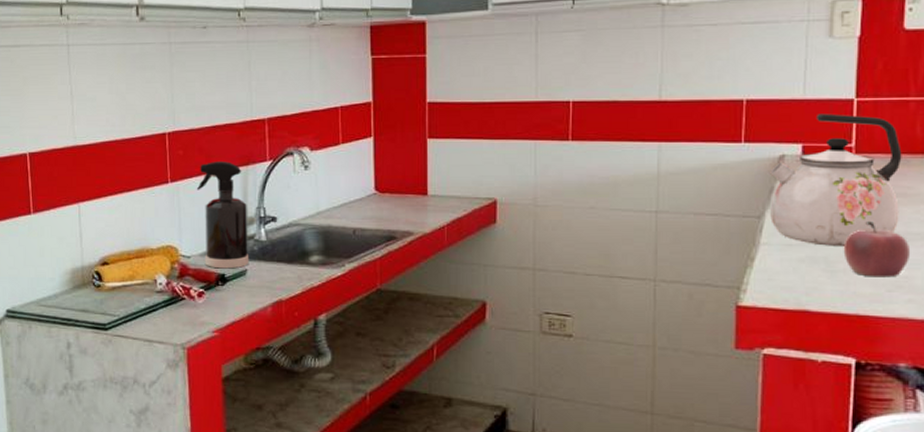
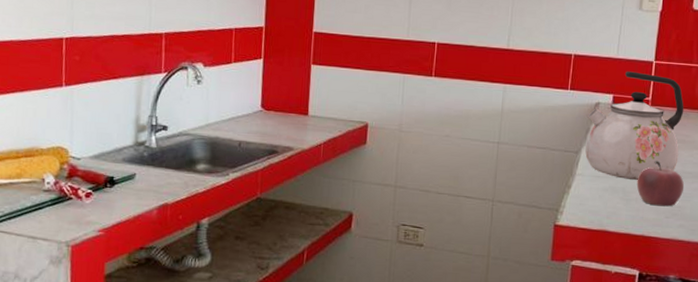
spray bottle: present [196,161,249,269] -> none [90,69,140,172]

